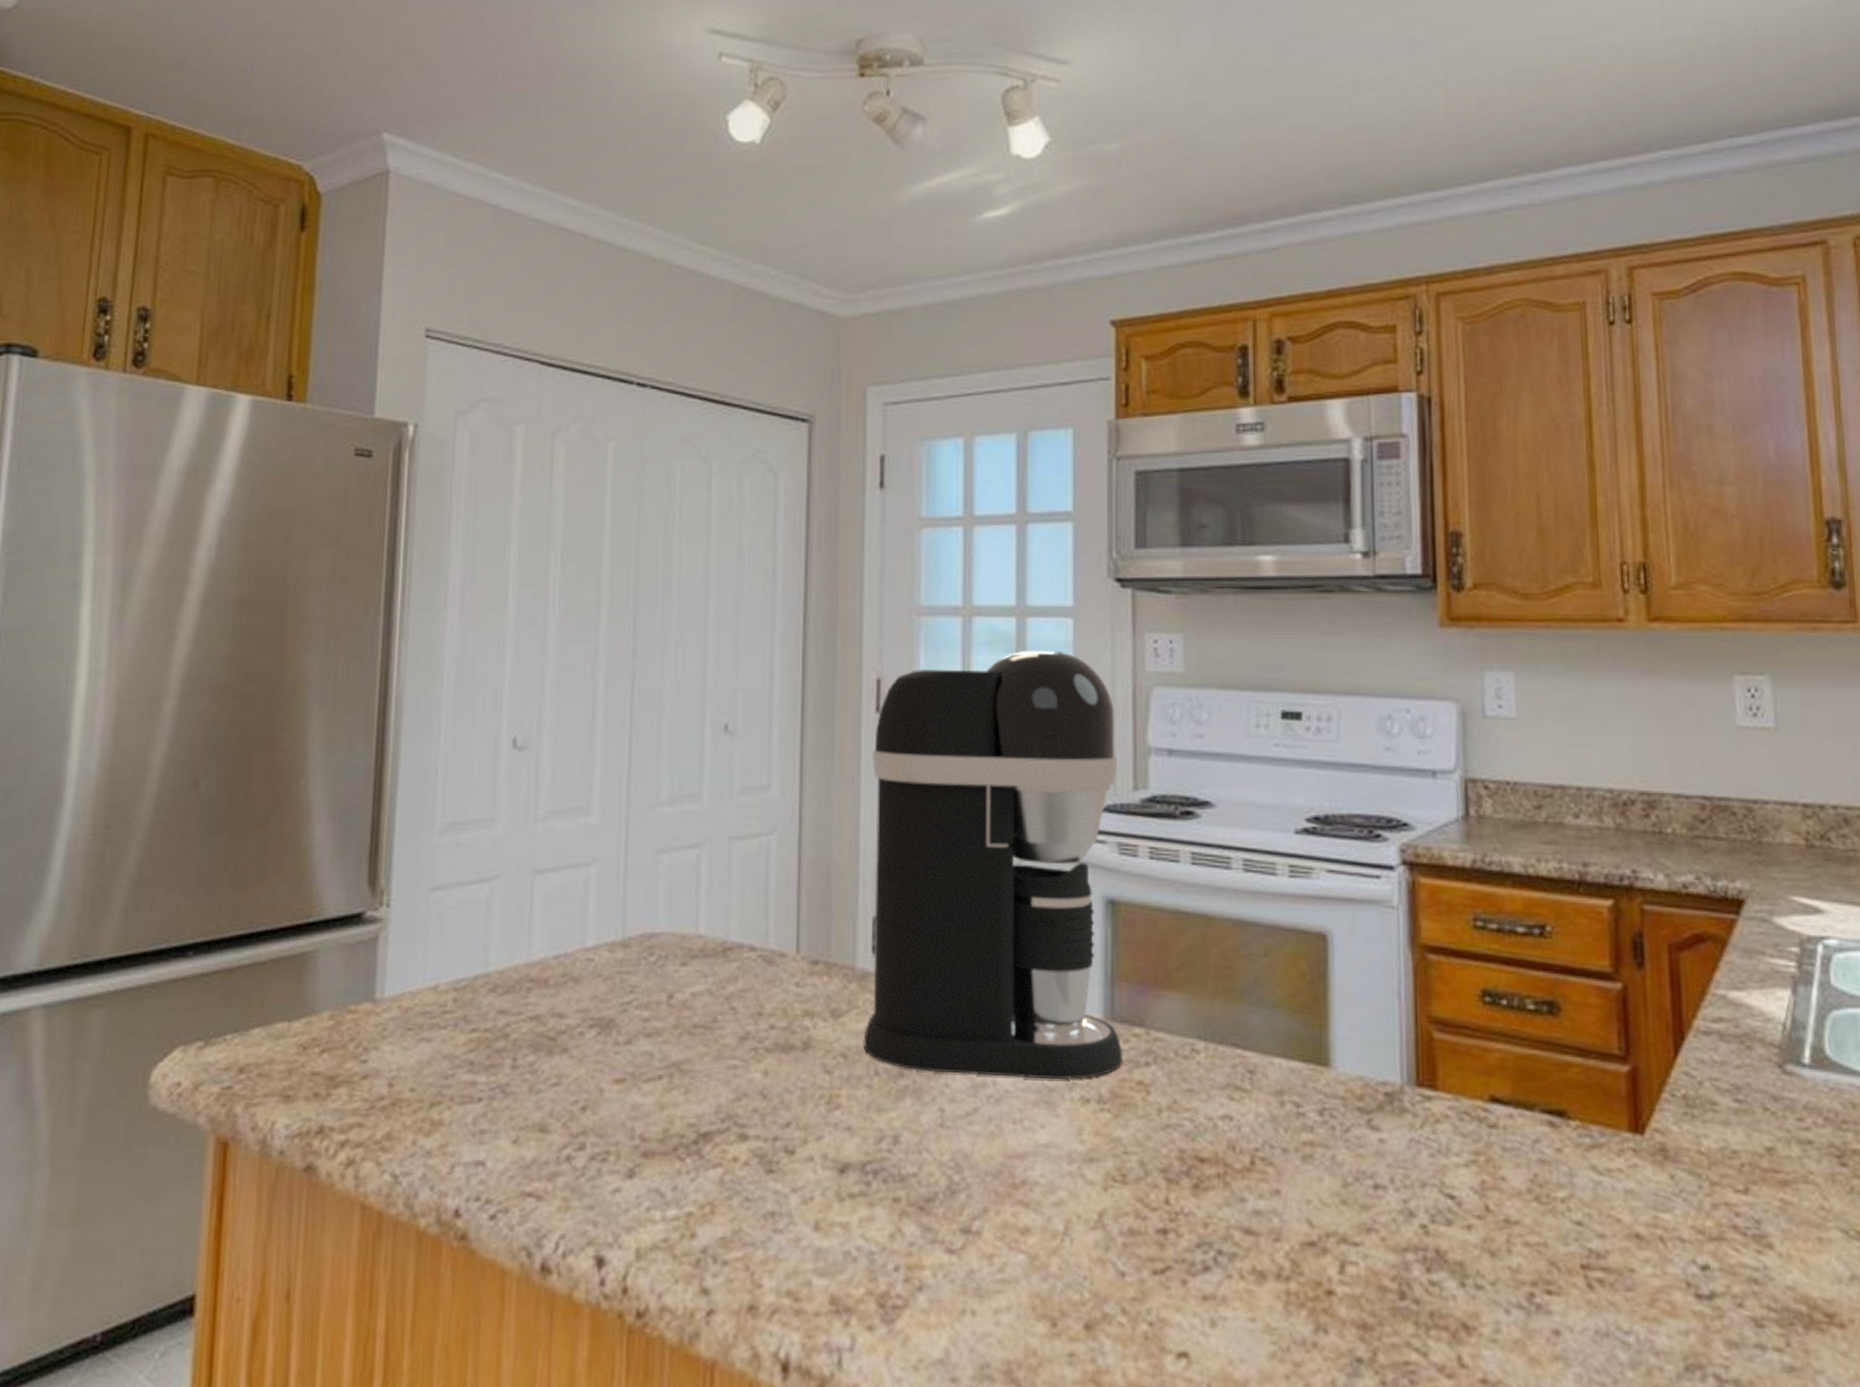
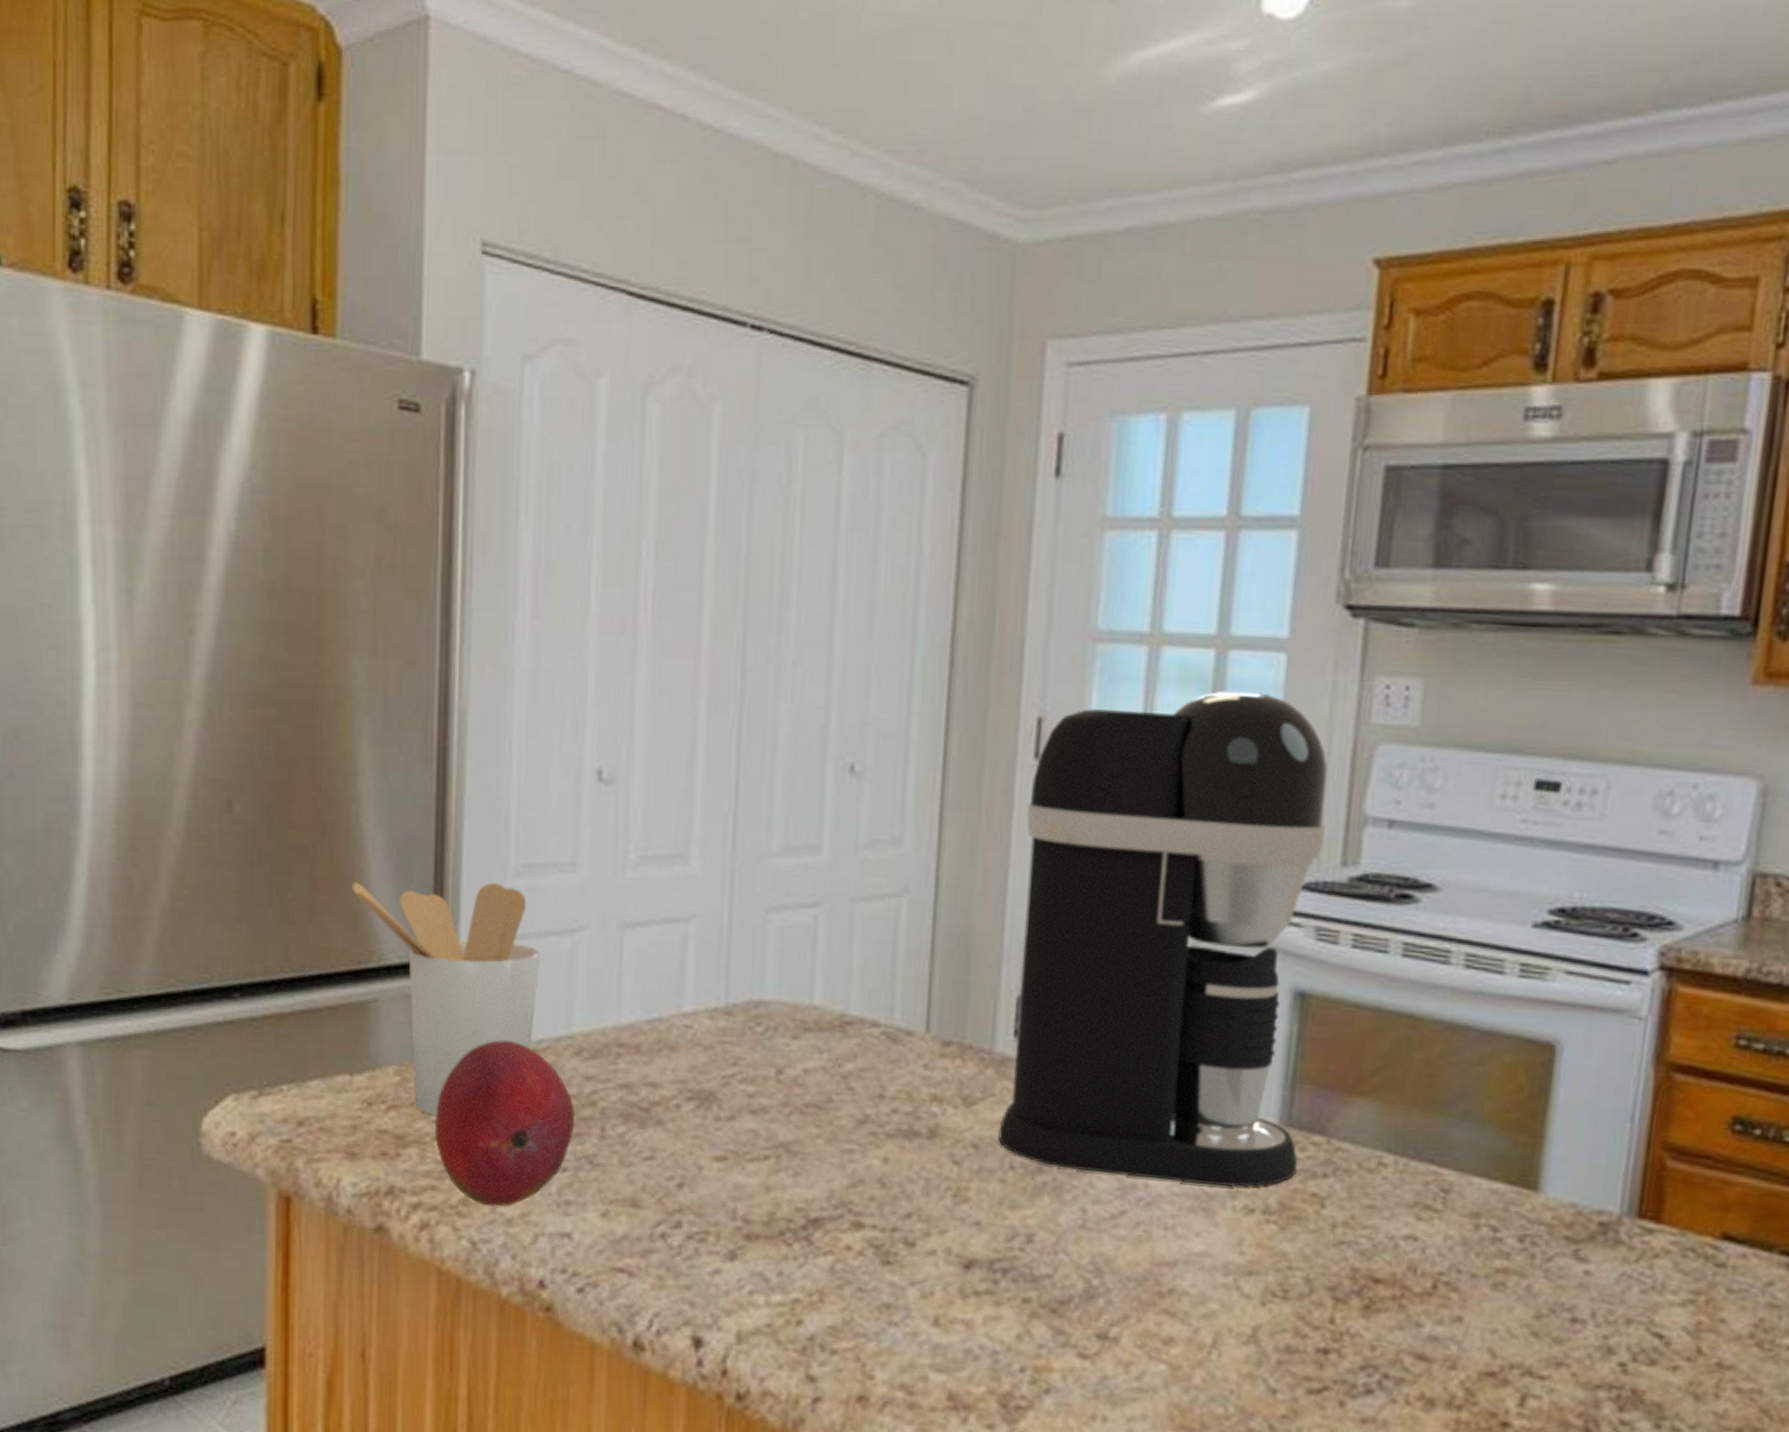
utensil holder: none [297,840,461,1055] -> present [351,882,540,1115]
fruit: none [363,981,489,1140] -> present [434,1040,575,1207]

